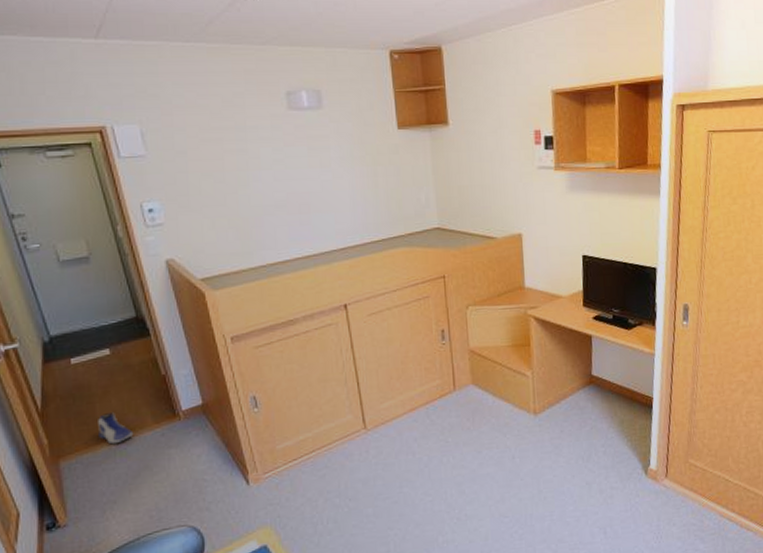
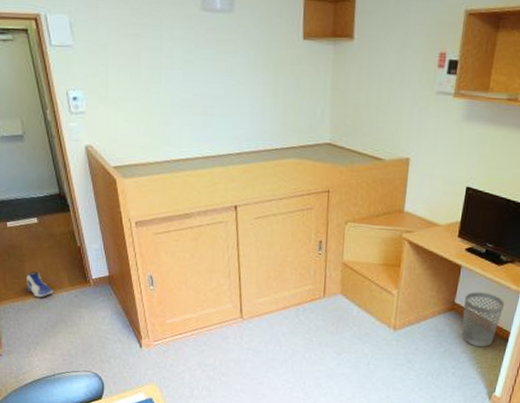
wastebasket: none [601,360,642,419] -> present [461,292,504,348]

